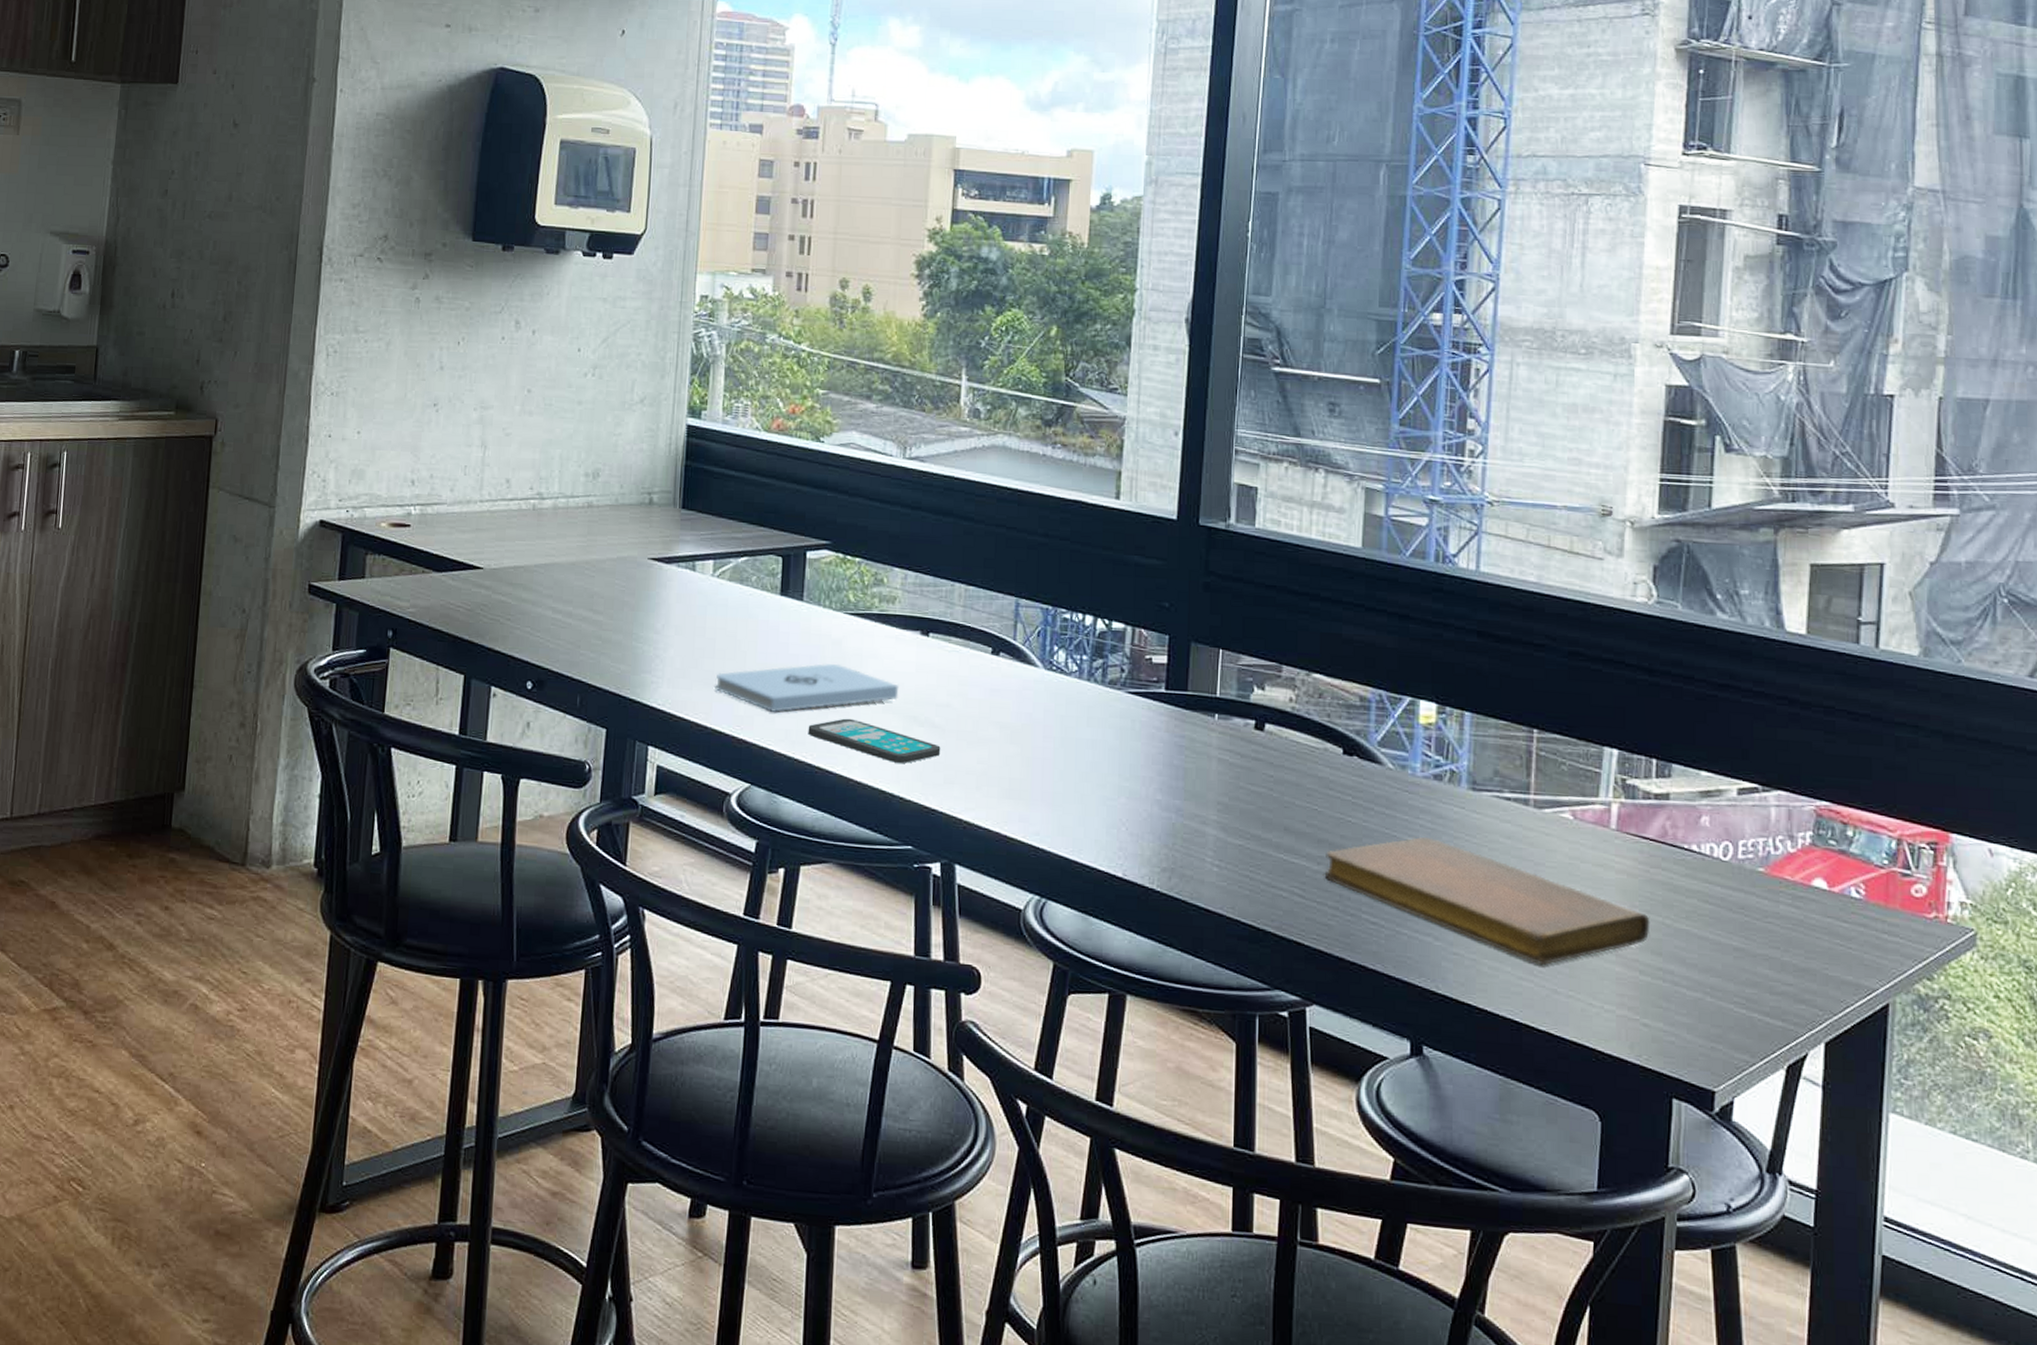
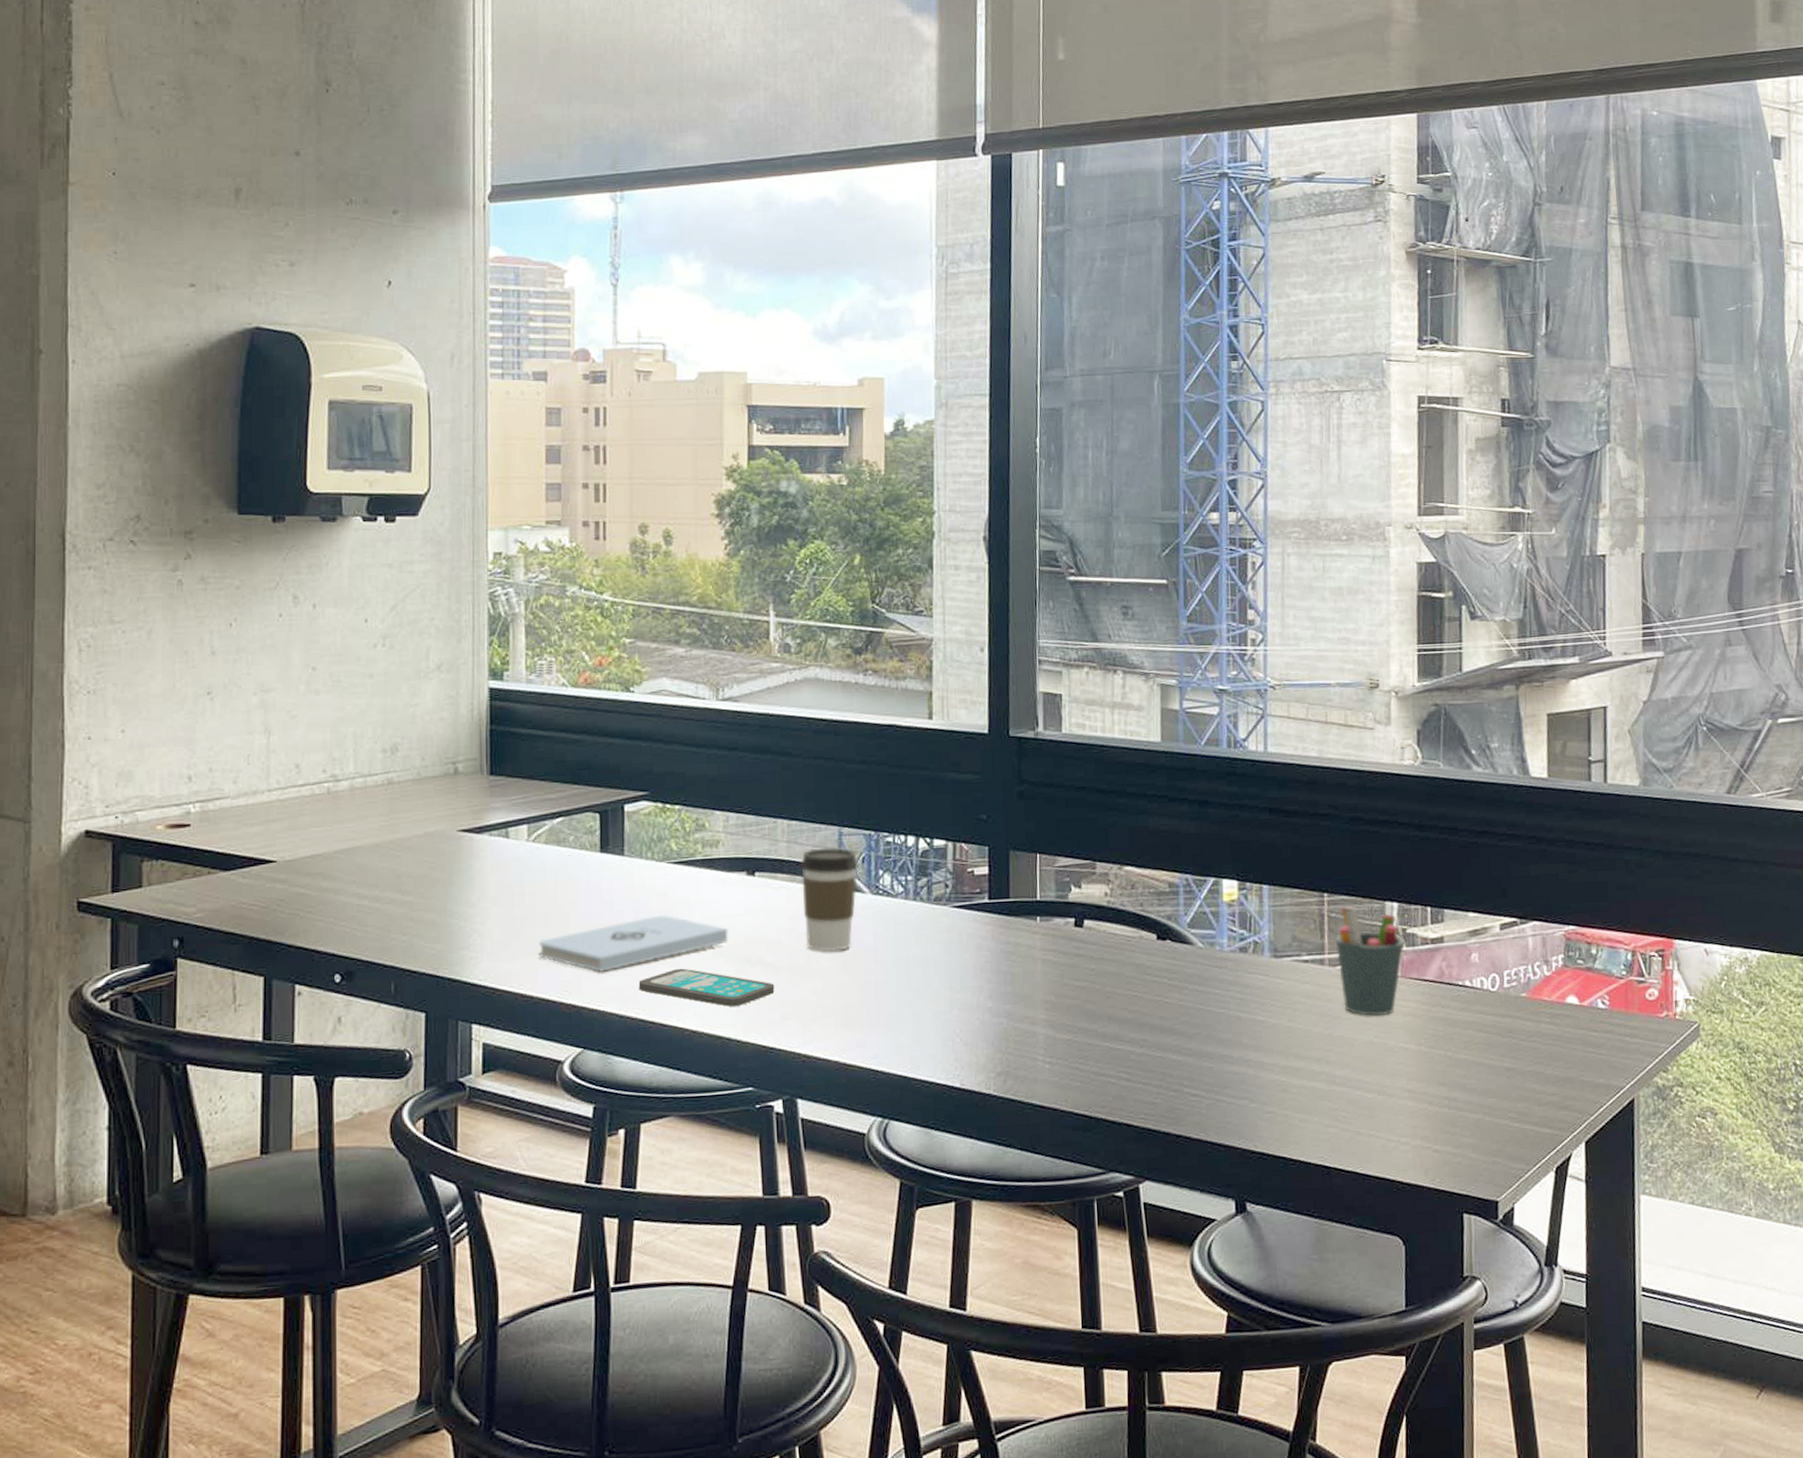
coffee cup: none [974,616,1034,722] -> present [800,847,859,952]
notebook: present [1324,837,1650,966] -> none [1147,1007,1435,1112]
pen holder: none [1542,746,1623,869] -> present [1335,906,1405,1017]

